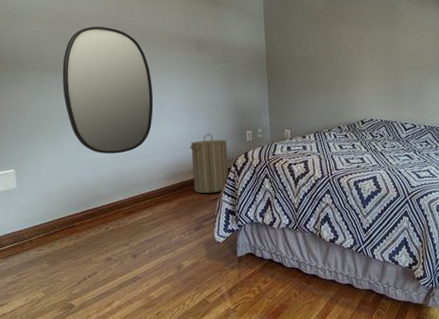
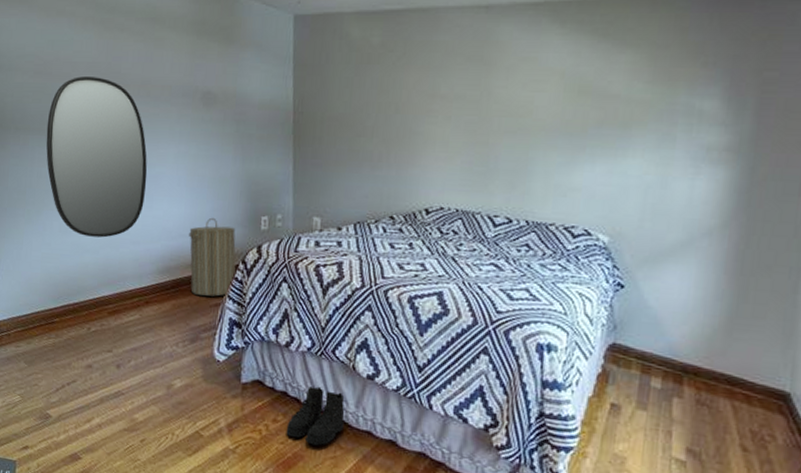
boots: none [274,252,316,296] -> present [286,385,345,446]

